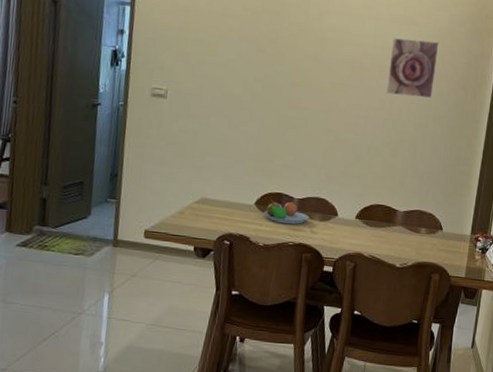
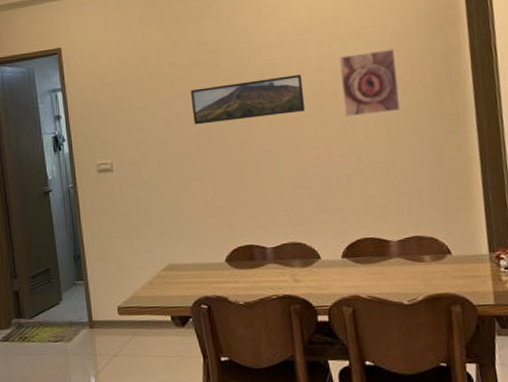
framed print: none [253,35,358,80] -> present [190,74,305,125]
fruit bowl: present [264,199,309,225] -> none [237,251,289,277]

